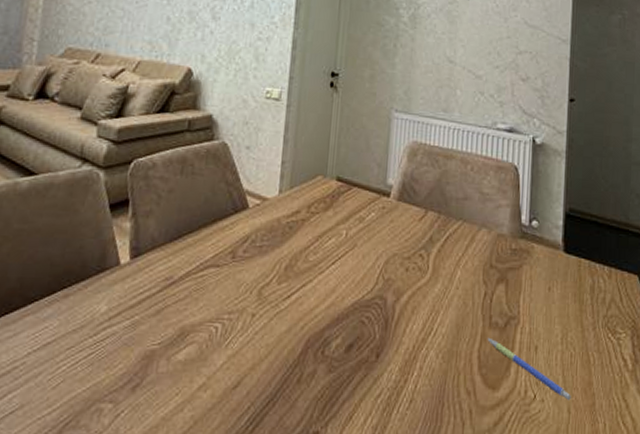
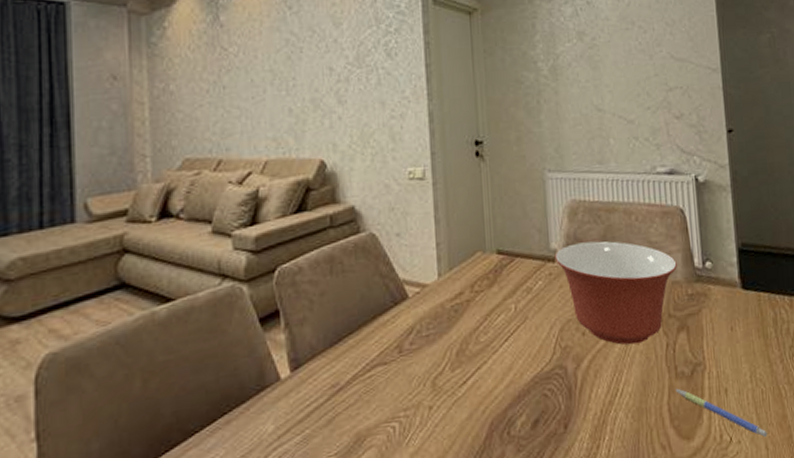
mixing bowl: none [390,182,505,288] -> present [554,241,677,345]

